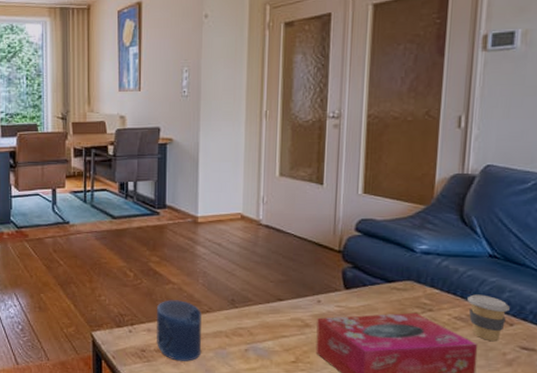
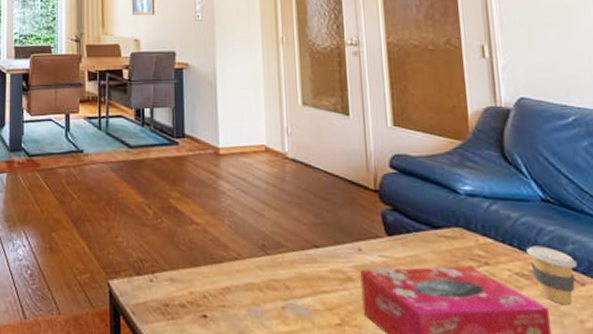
candle: present [157,300,202,361] -> none [180,243,233,320]

